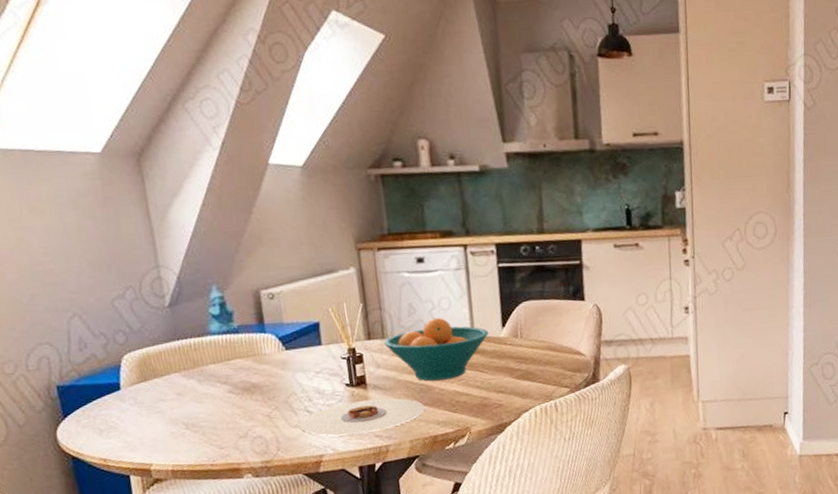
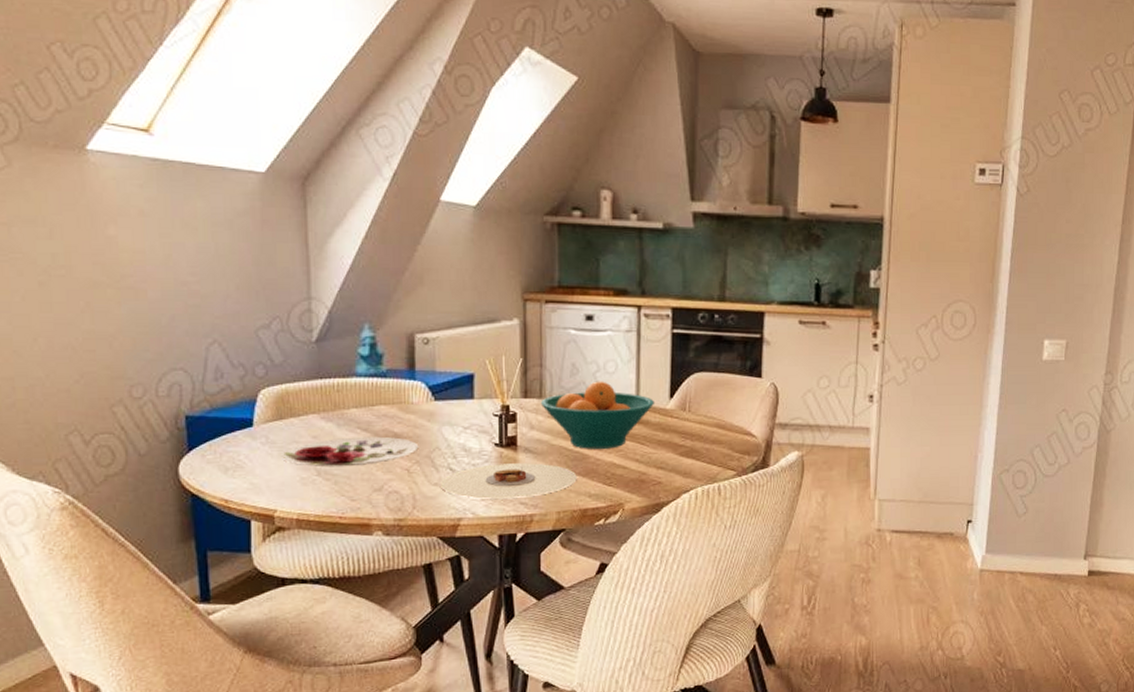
plate: none [151,387,276,421] -> present [282,436,419,467]

